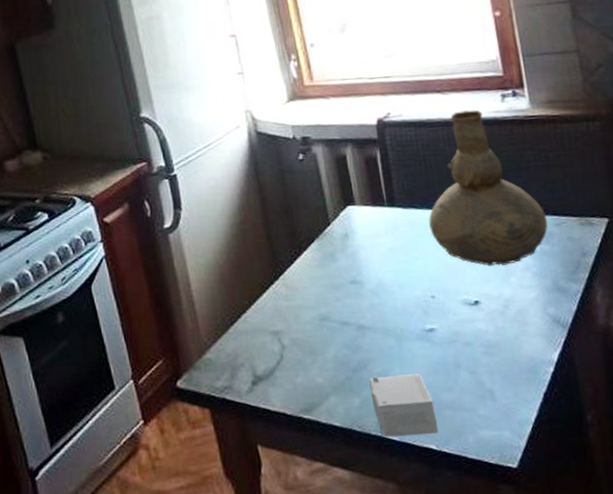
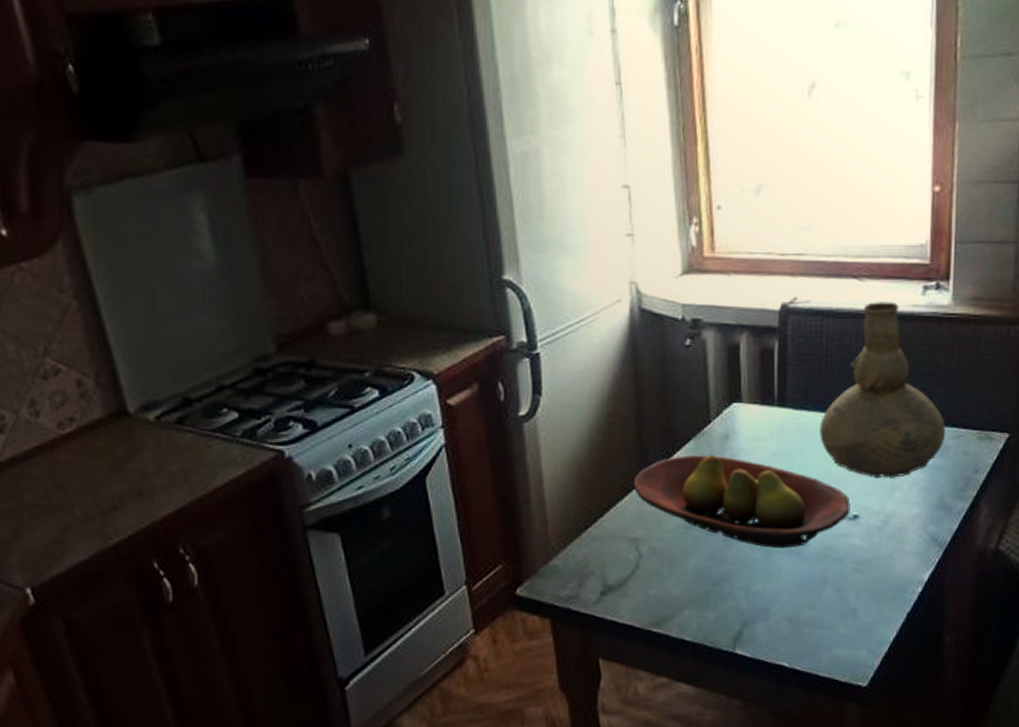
fruit bowl: none [269,252,471,336] -> present [633,455,850,549]
small box: present [369,374,439,438] -> none [728,589,794,654]

